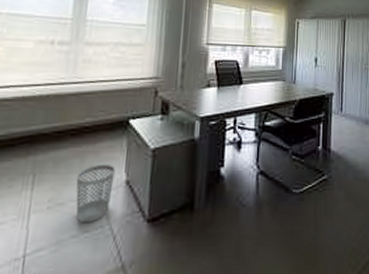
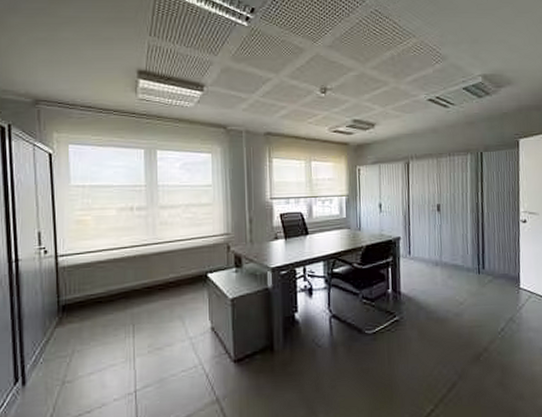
wastebasket: present [76,165,115,223] -> none [168,314,201,364]

